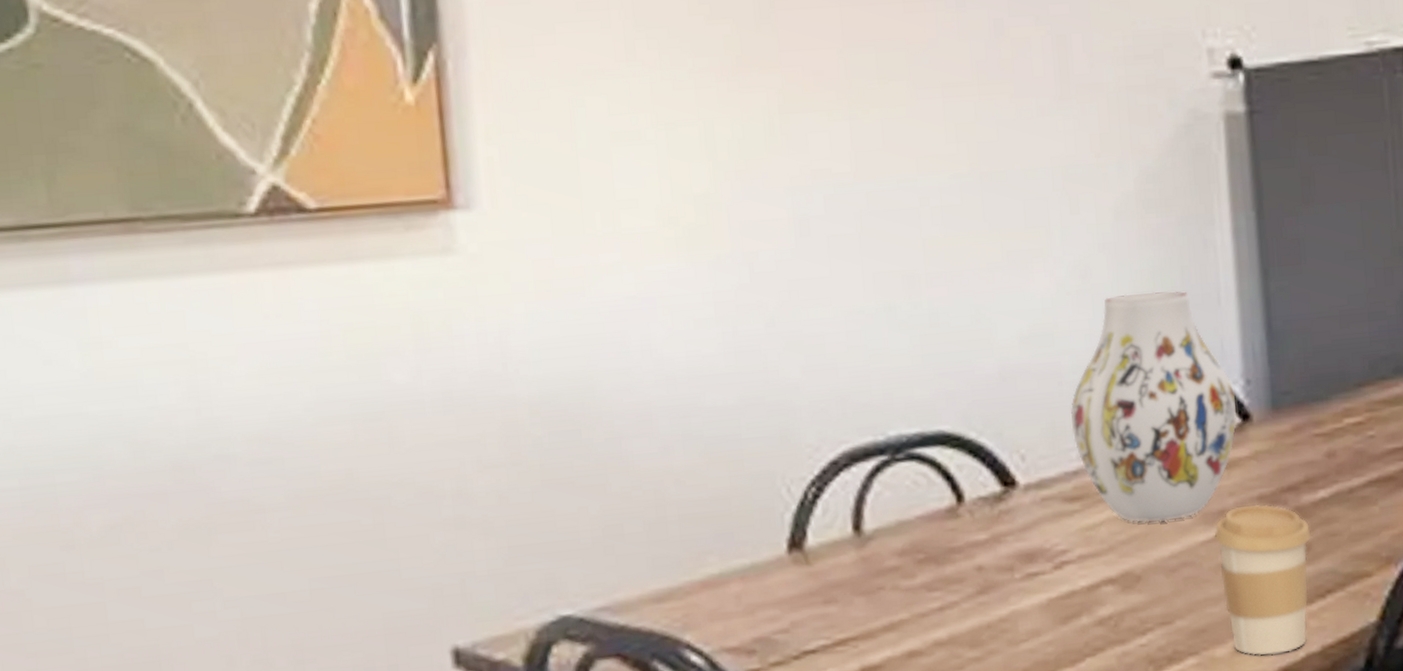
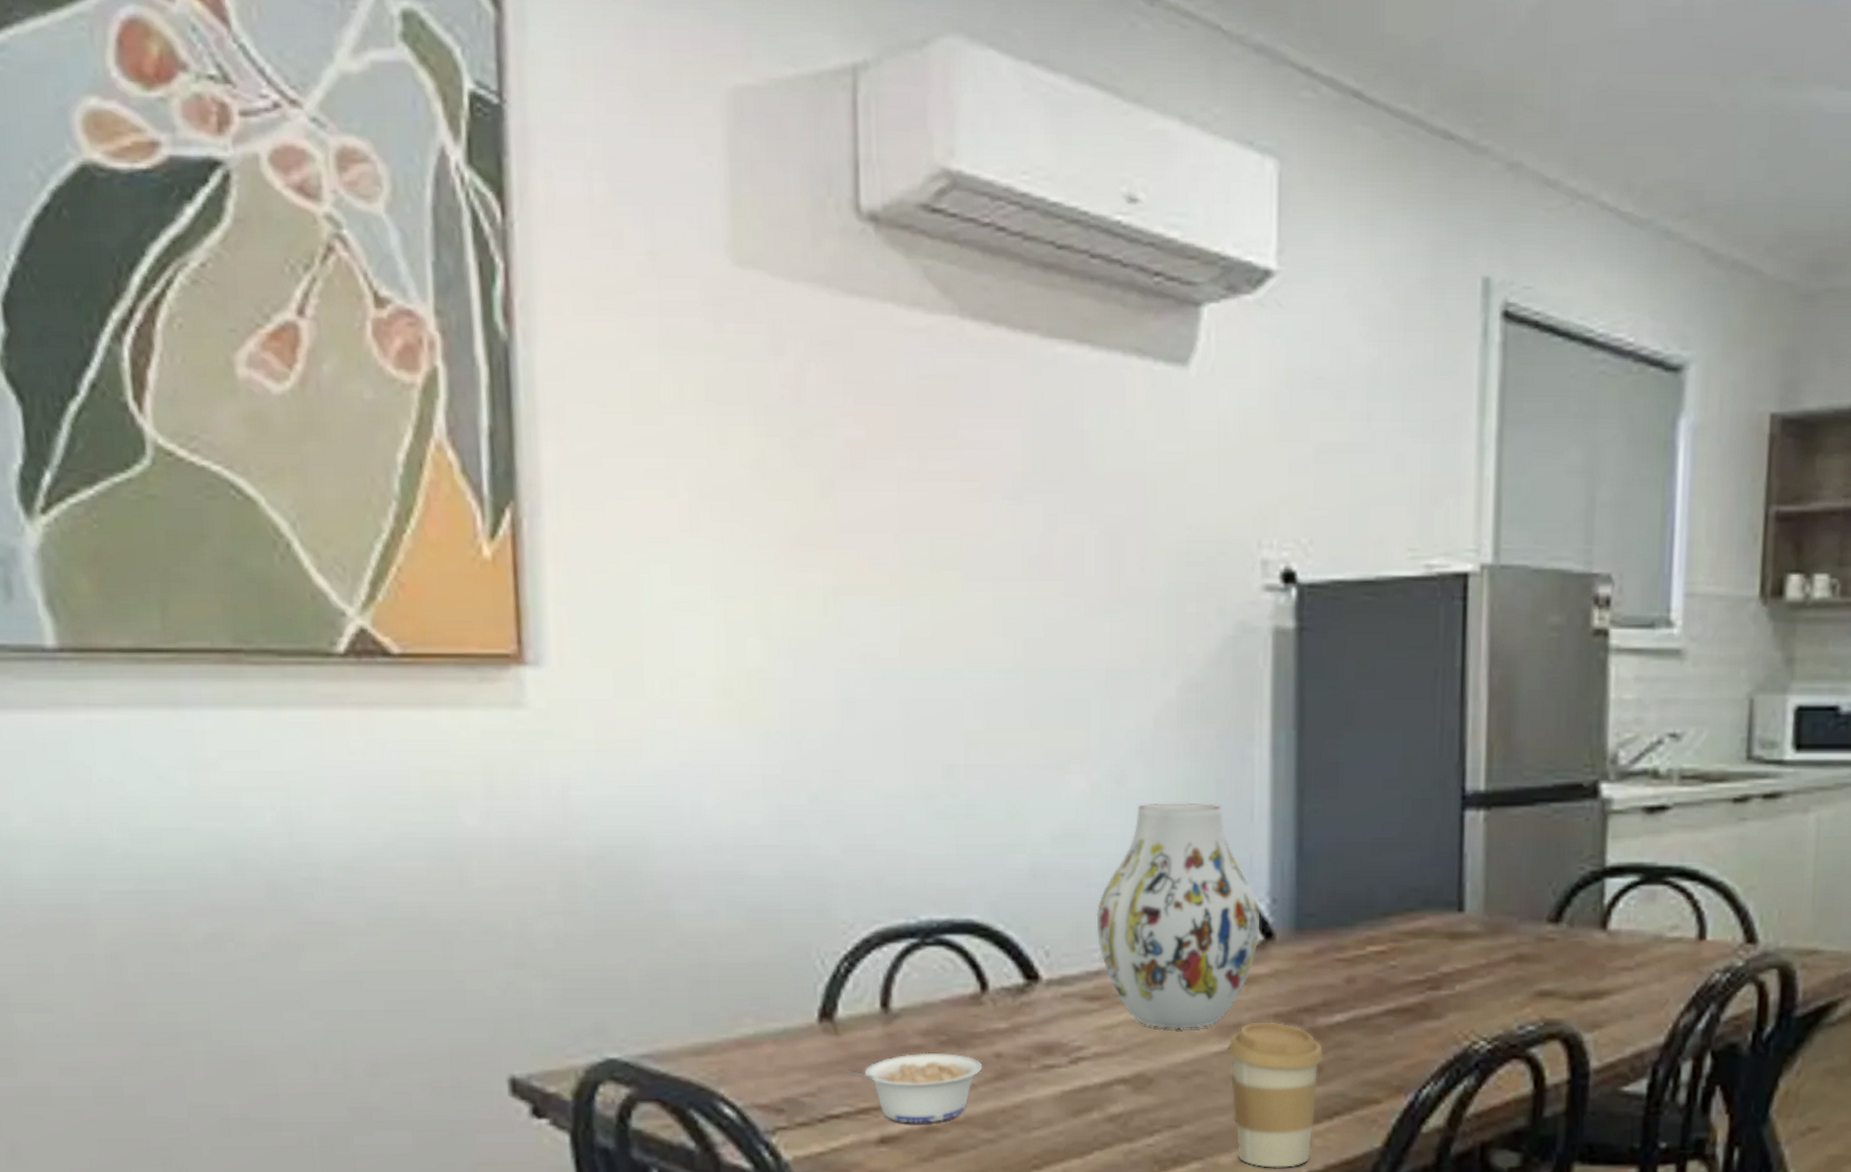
legume: none [819,571,965,650] -> present [845,1052,983,1123]

